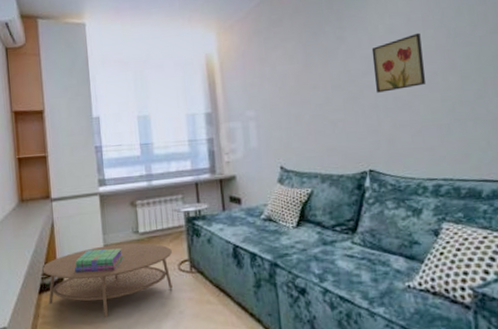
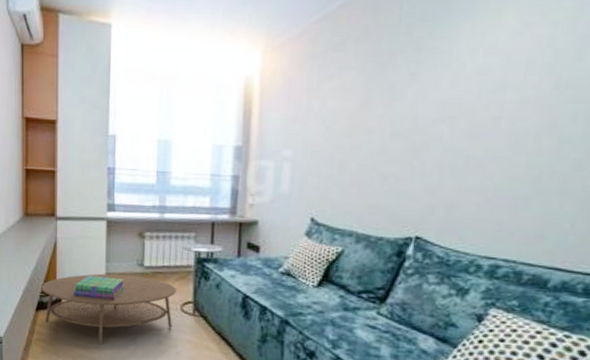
wall art: present [371,32,426,93] -> none [445,78,520,148]

